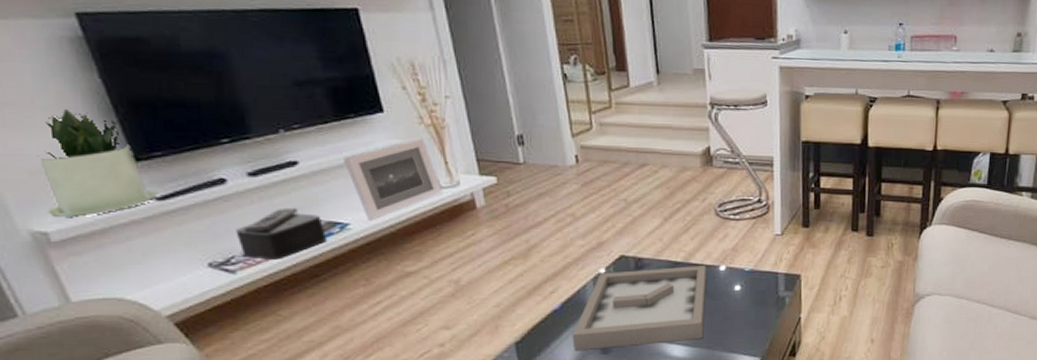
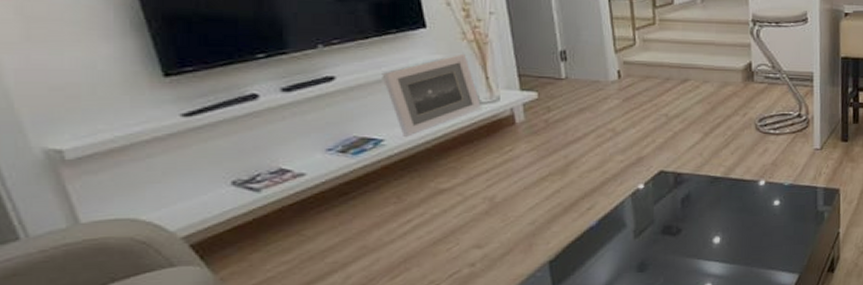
planter: present [37,110,158,217] -> none [60,24,185,134]
speaker: present [235,207,328,260] -> none [264,123,360,177]
decorative tray: present [572,266,707,352] -> none [608,180,747,270]

